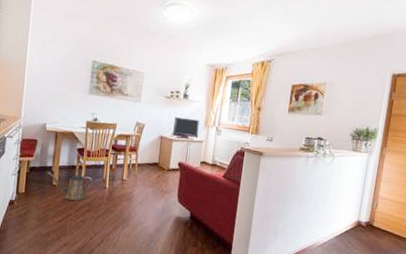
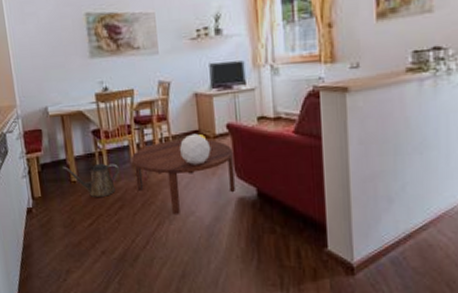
coffee table: none [103,166,180,223] -> present [131,140,235,214]
decorative sphere: none [141,165,164,189] -> present [180,133,211,165]

